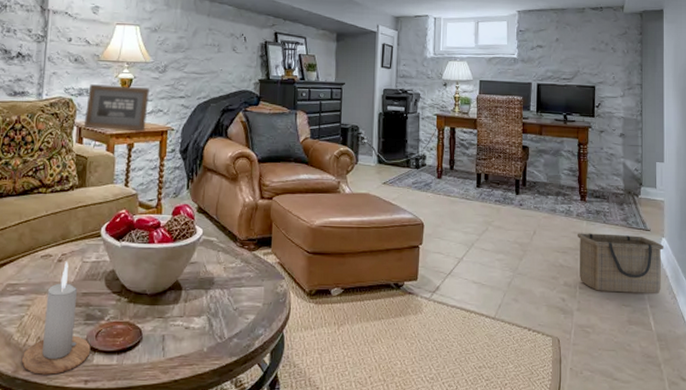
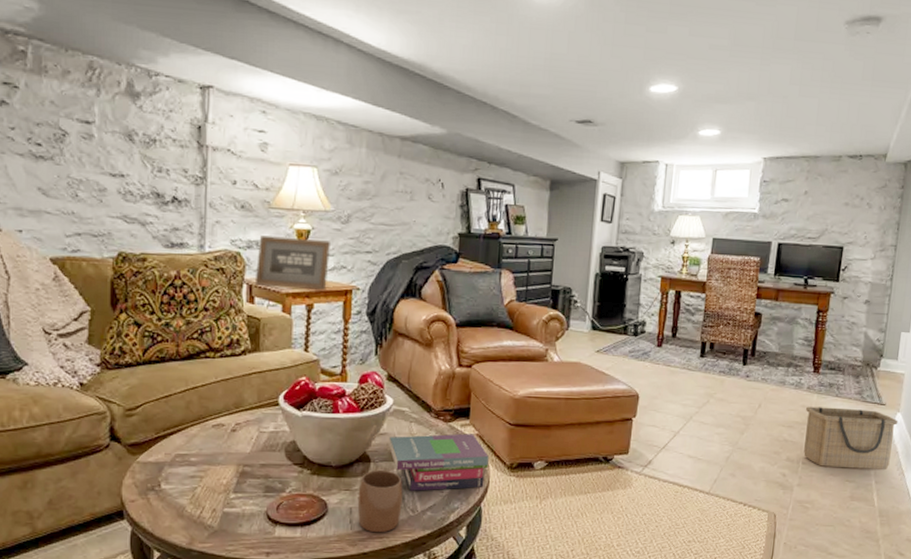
candle: present [21,261,91,375] -> none [196,431,272,547]
mug: none [169,297,212,360] -> present [357,469,403,533]
books: none [199,262,289,318] -> present [389,433,489,491]

